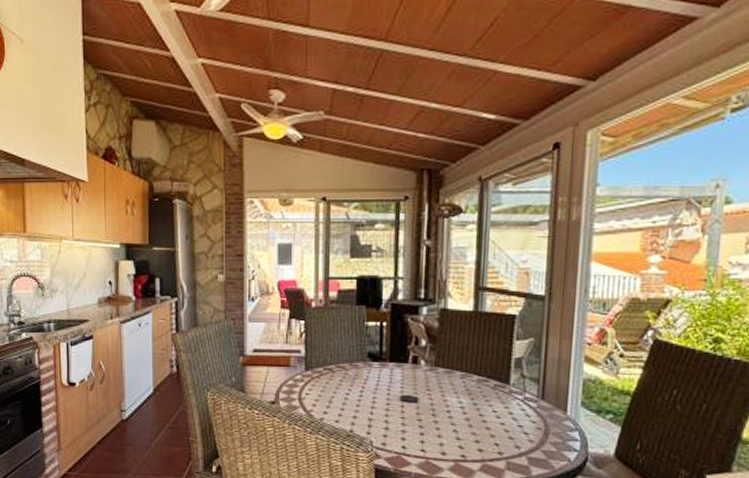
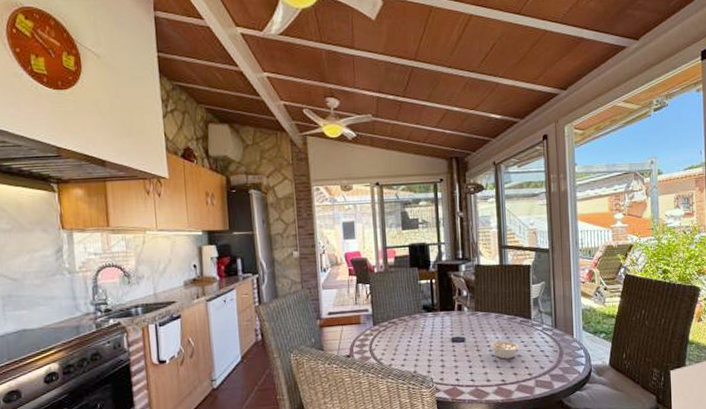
legume: none [450,406,490,431] -> present [489,340,520,359]

